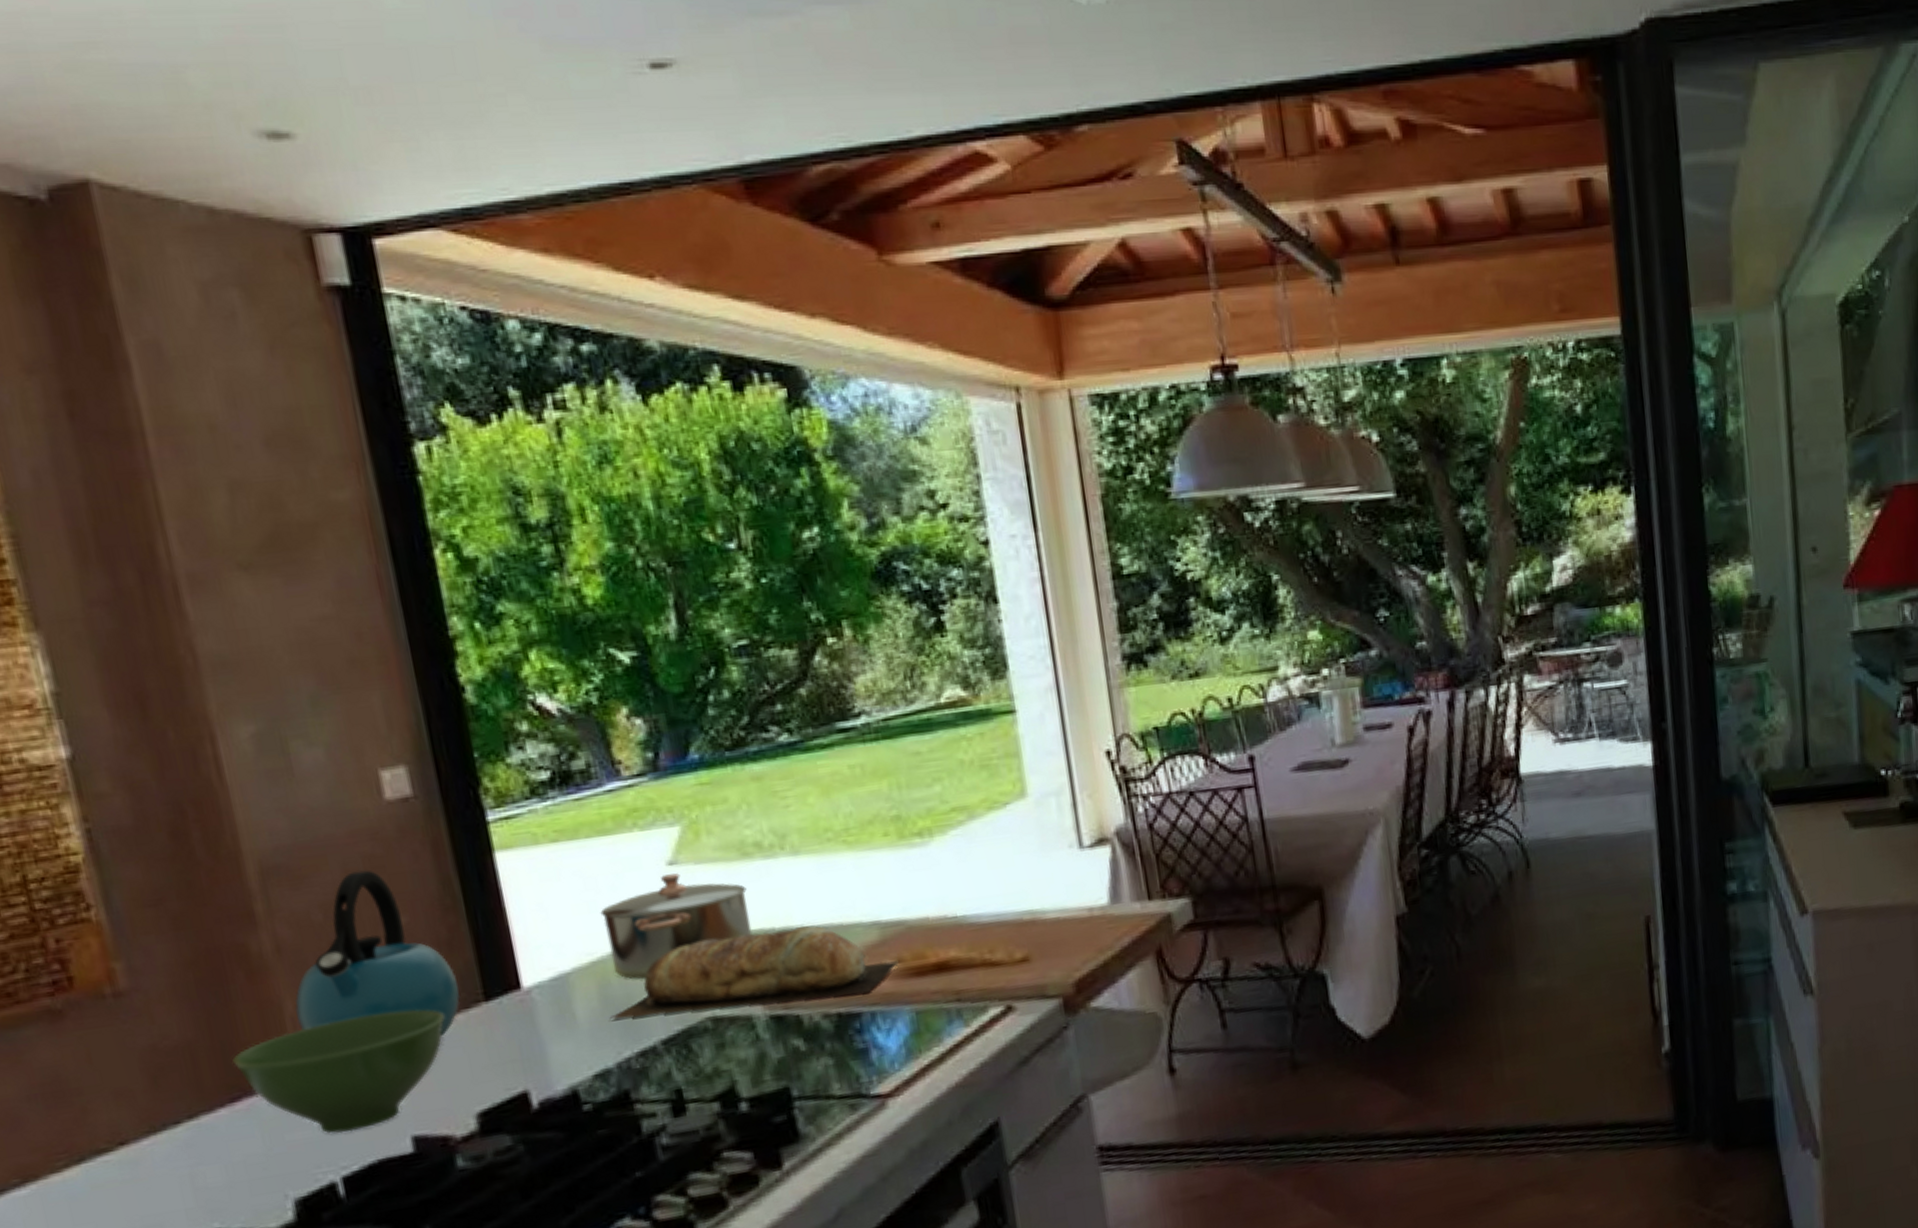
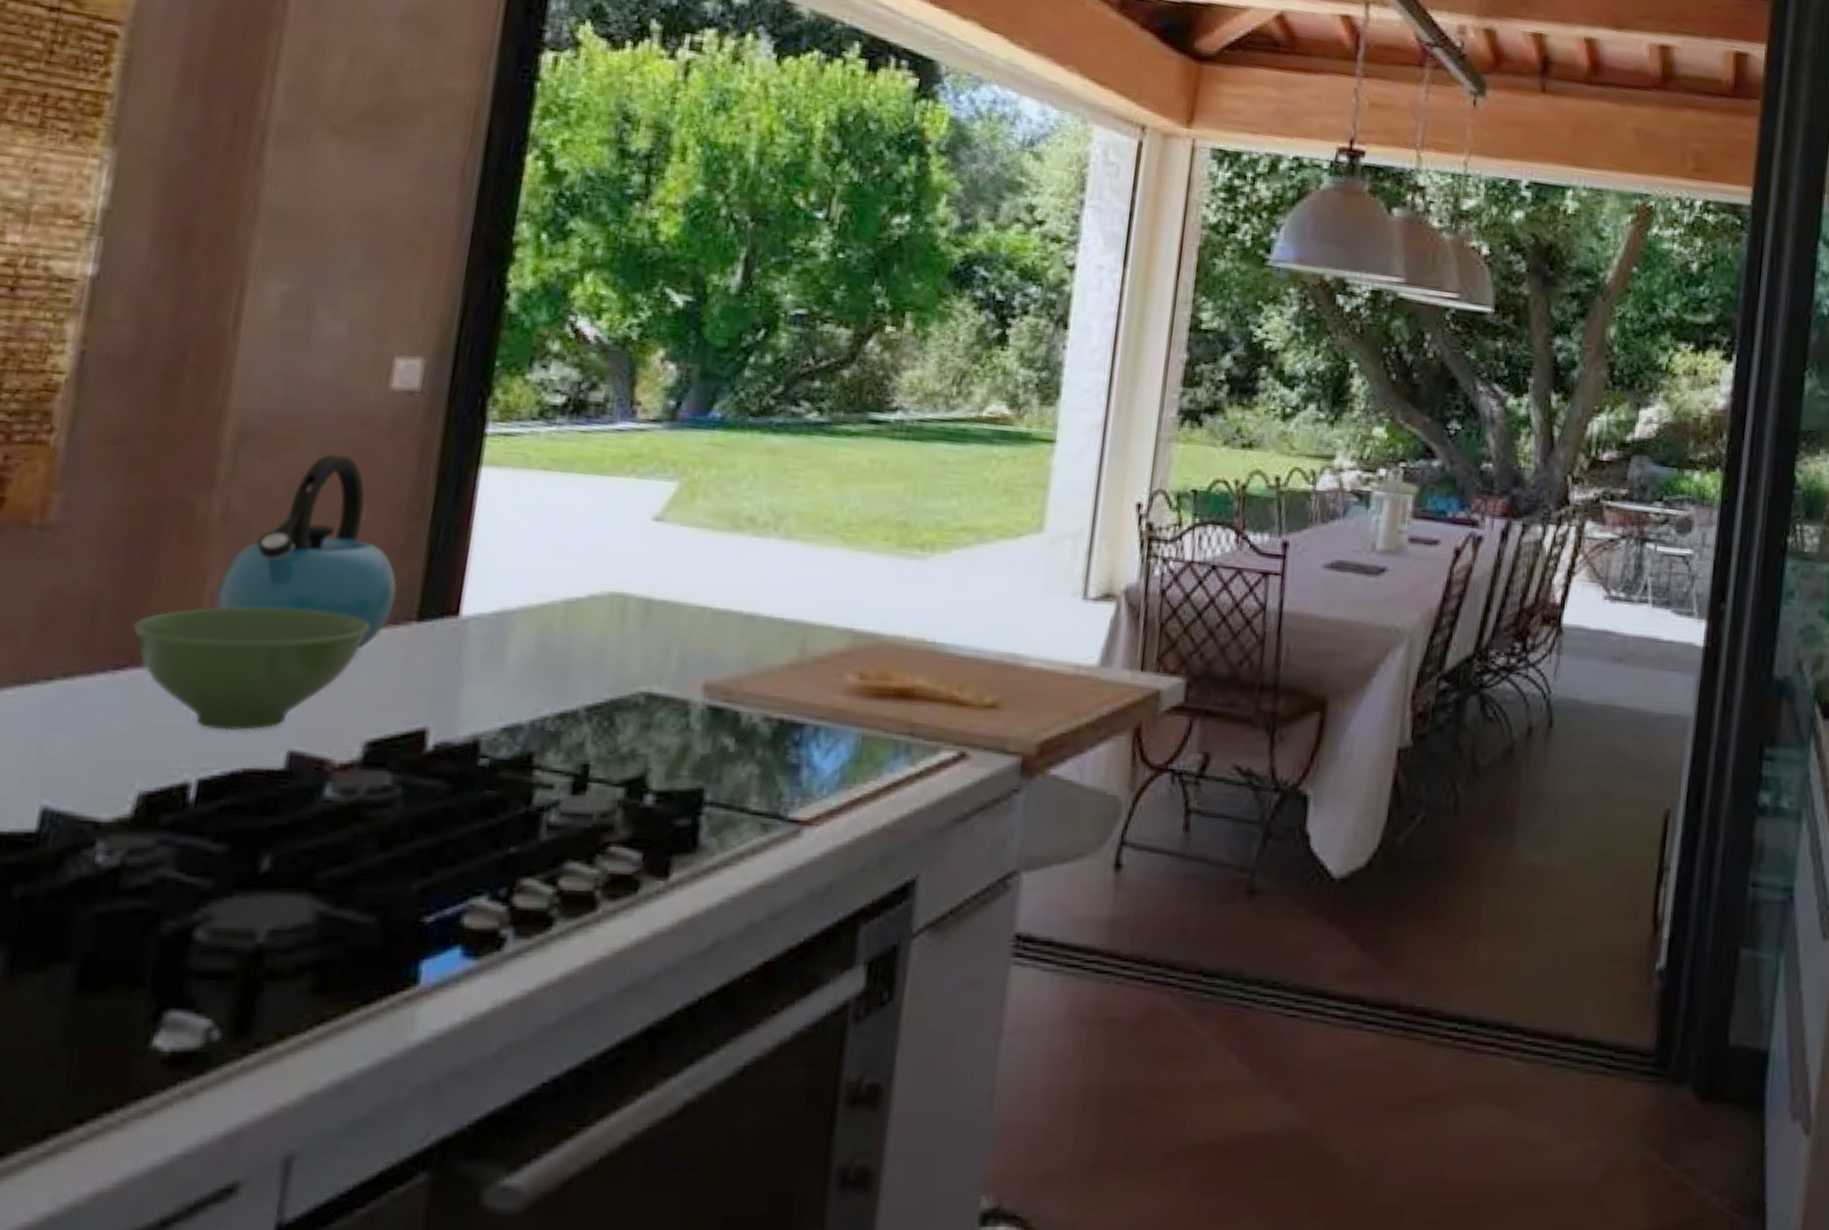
cooking pot: present [600,873,753,979] -> none [561,530,726,634]
bread loaf: present [609,926,900,1020] -> none [539,607,862,704]

